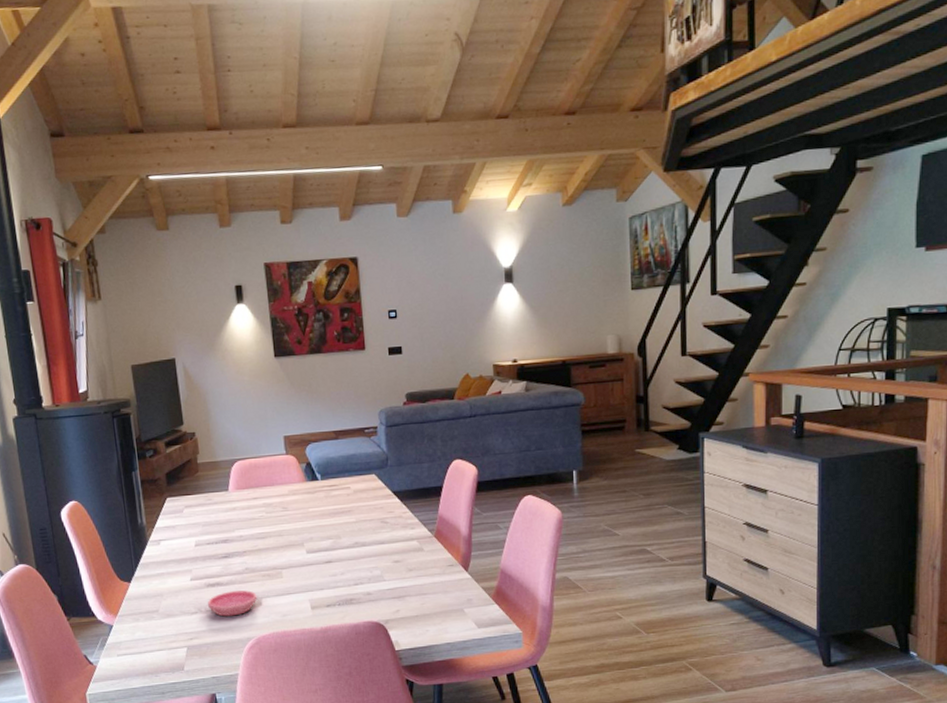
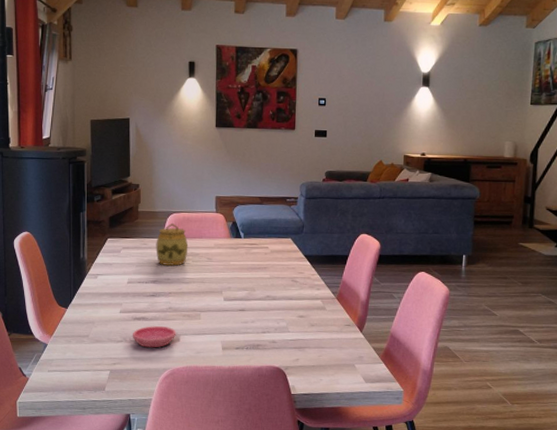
jar: none [222,473,260,521] -> present [156,223,189,266]

